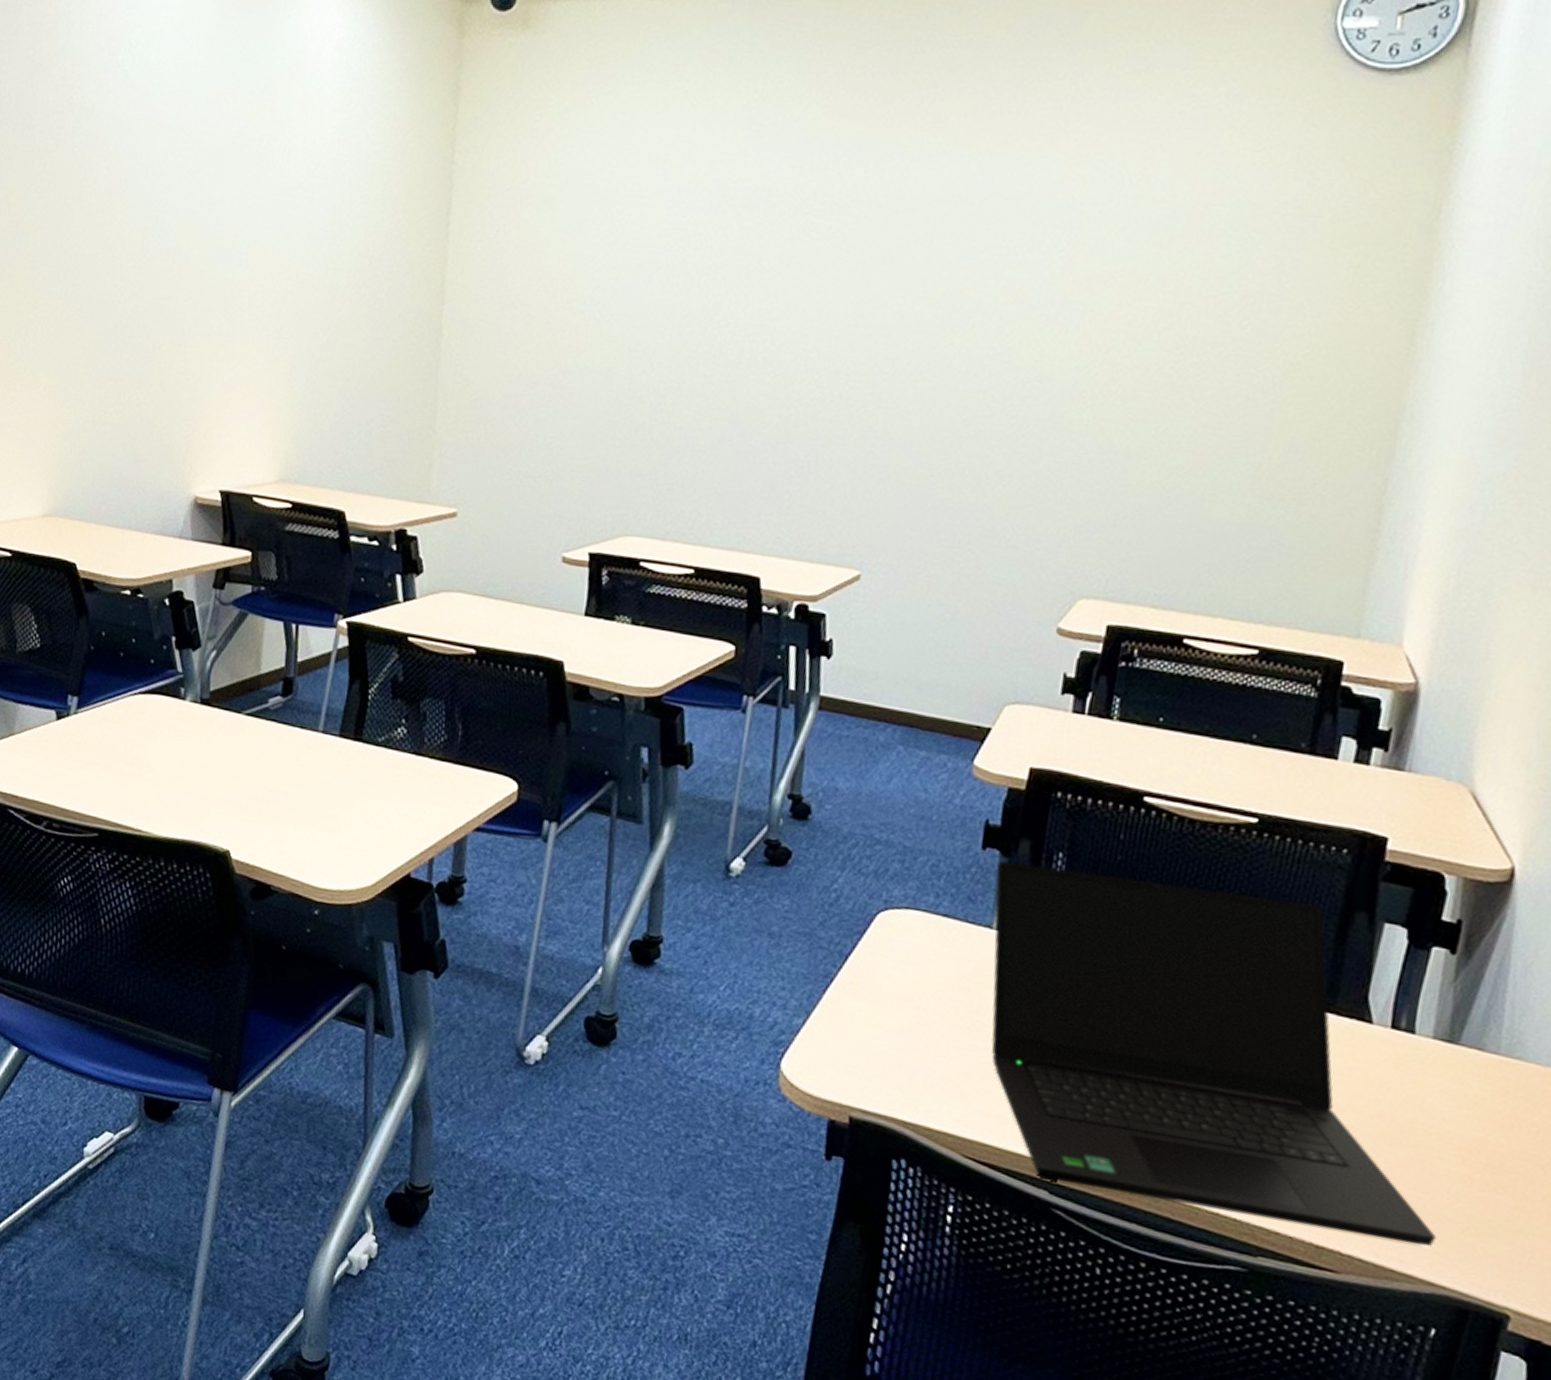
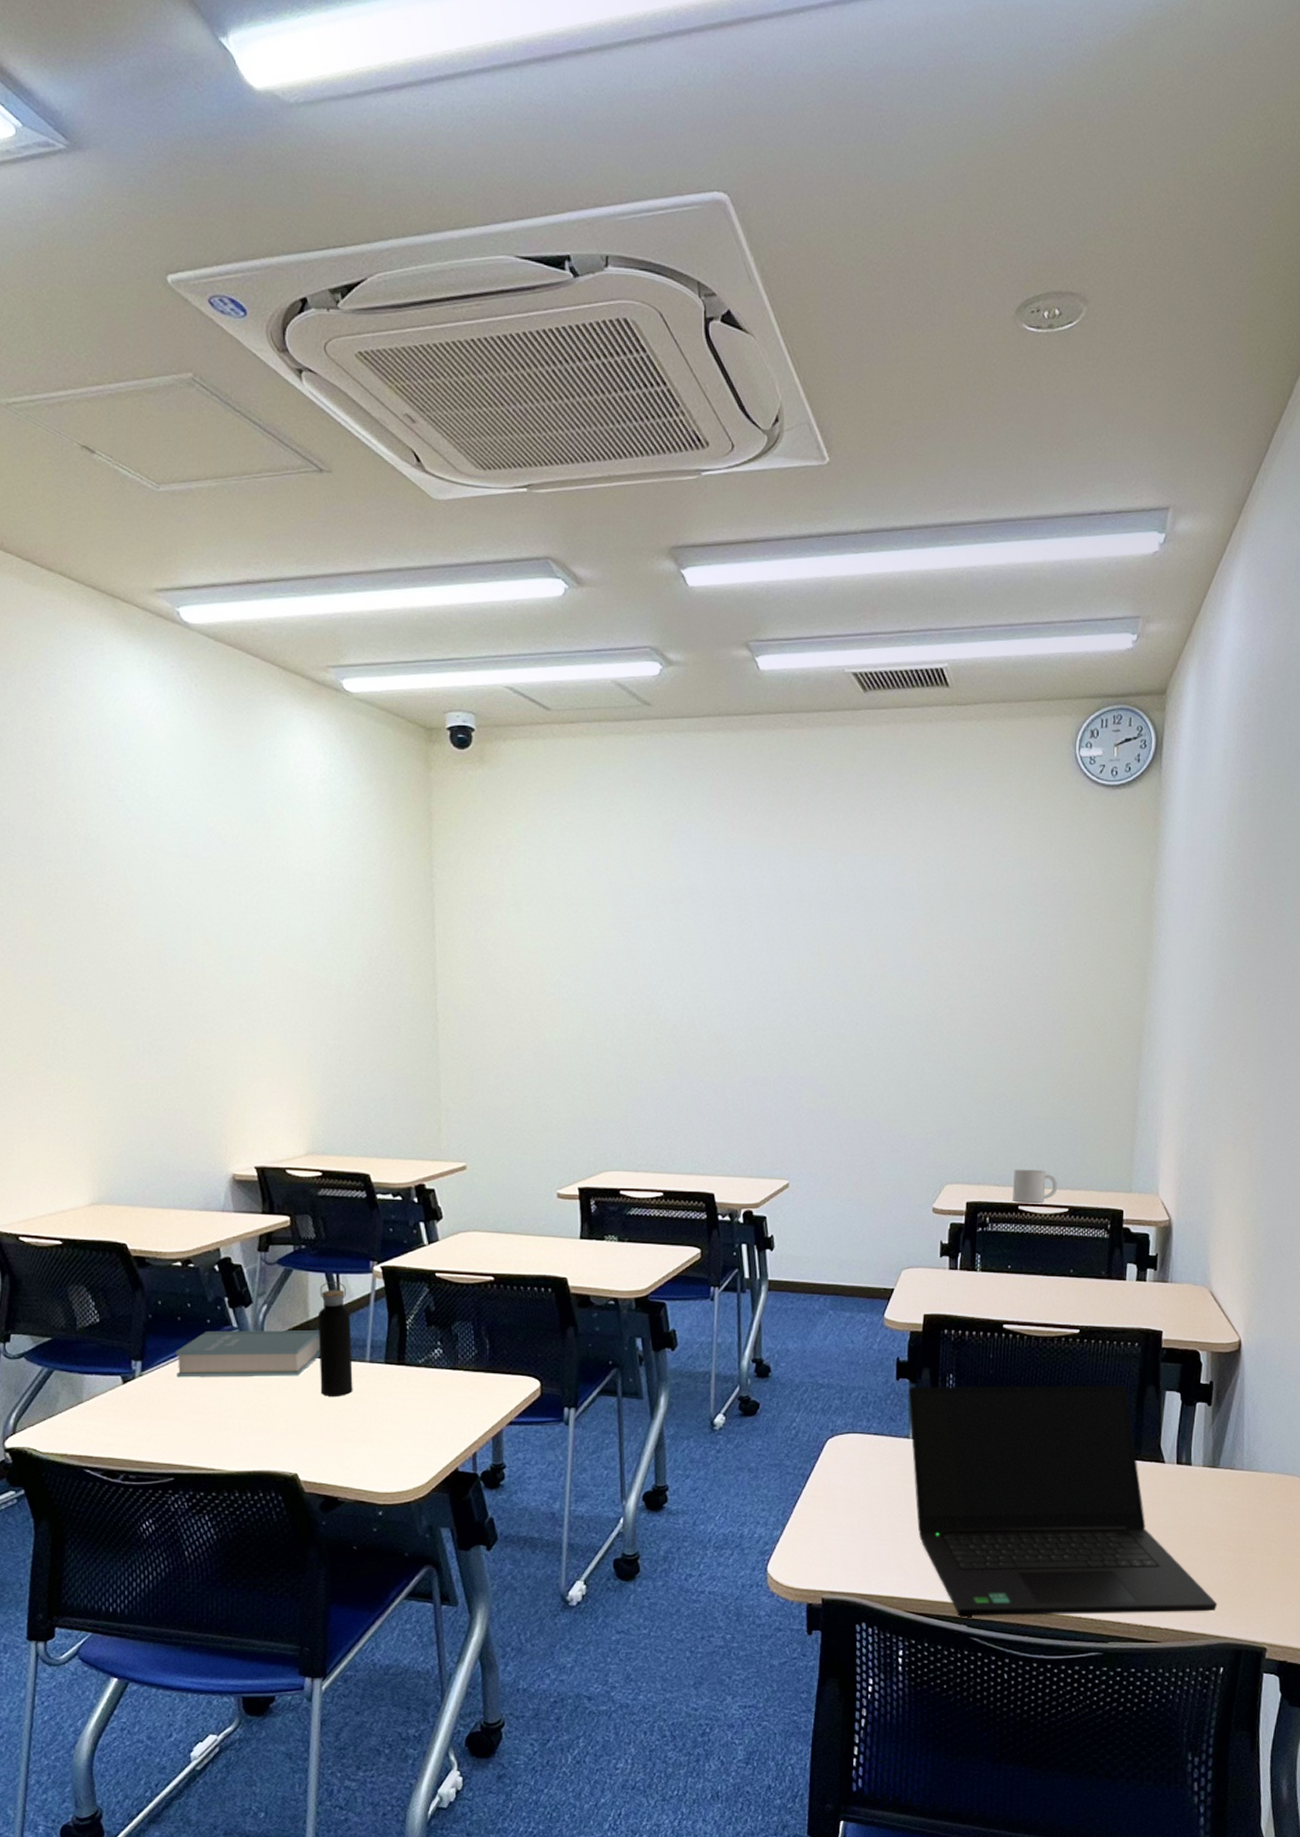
book: none [113,672,271,738] -> present [175,1330,321,1378]
water bottle: none [264,632,307,768] -> present [317,1282,353,1396]
mug: none [1176,588,1247,638] -> present [1013,1169,1058,1203]

